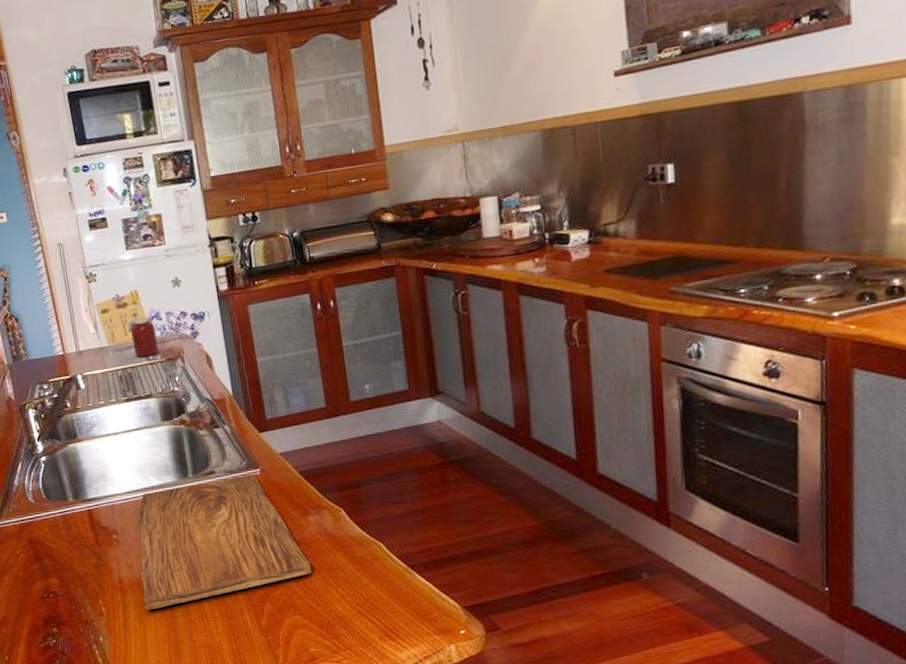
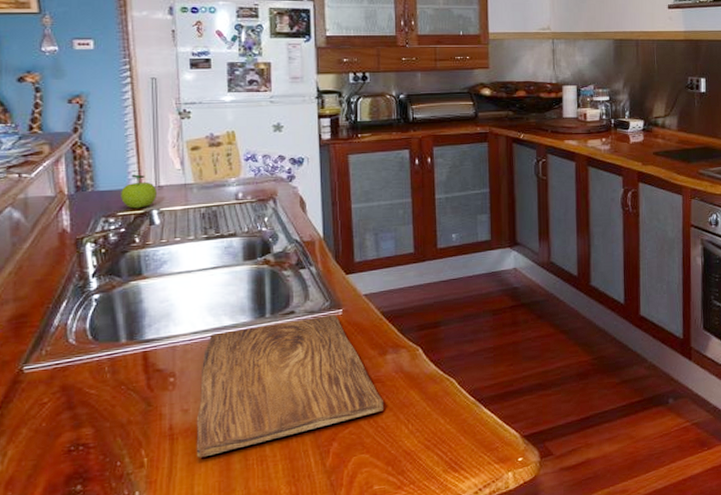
fruit: none [49,341,79,375] -> present [121,174,157,209]
jar: present [128,316,159,357] -> none [219,157,250,196]

